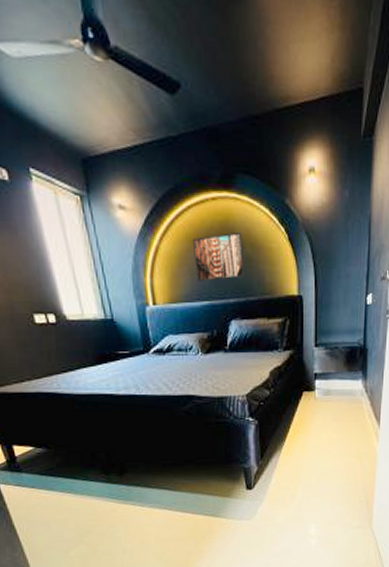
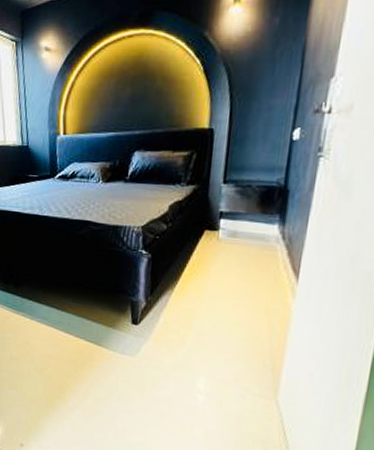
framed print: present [192,231,244,282] -> none [105,66,155,114]

